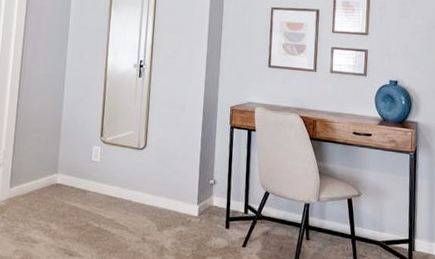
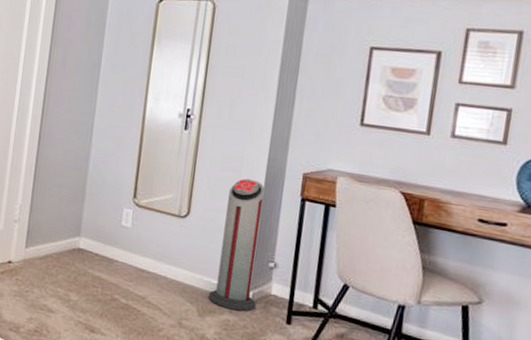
air purifier: none [165,114,203,223] -> present [208,178,265,311]

